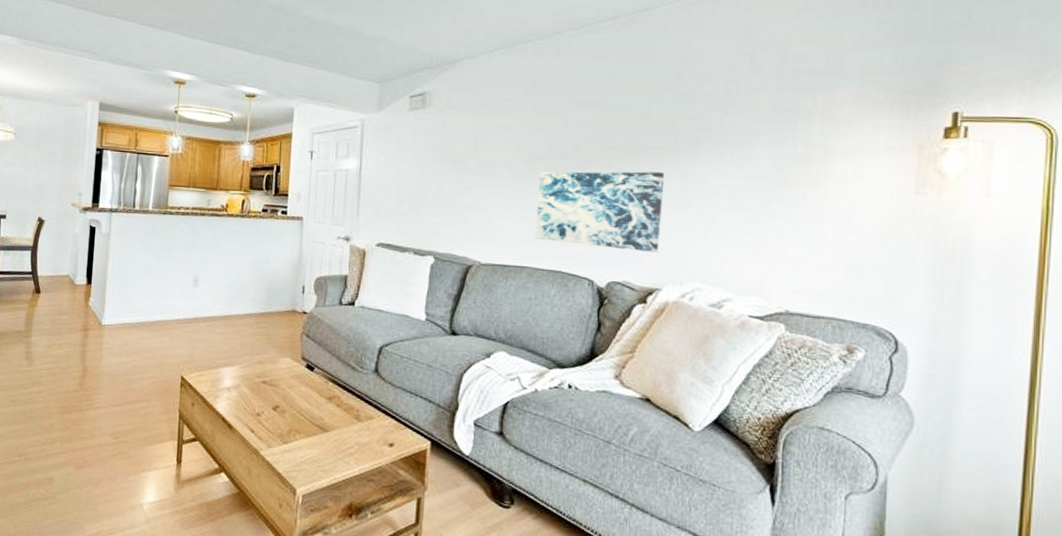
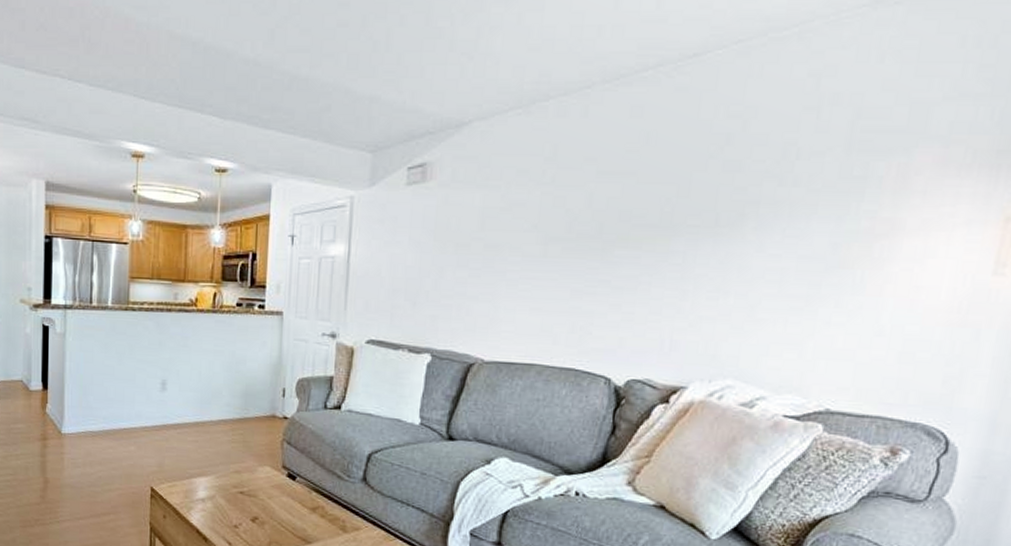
wall art: present [535,171,665,253] -> none [546,253,702,346]

